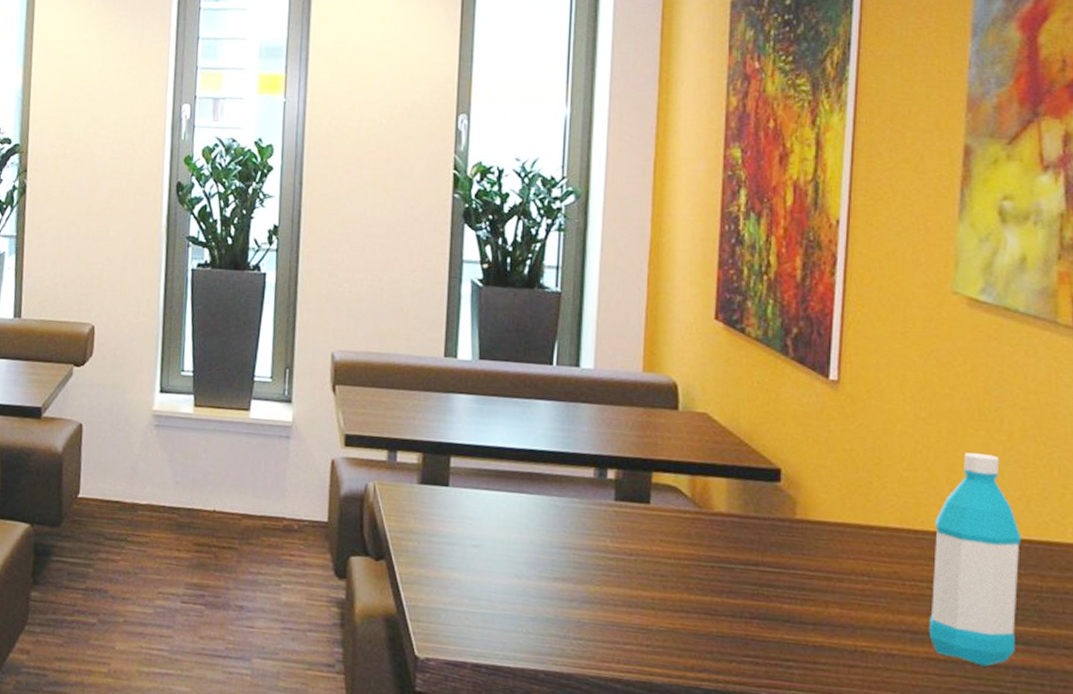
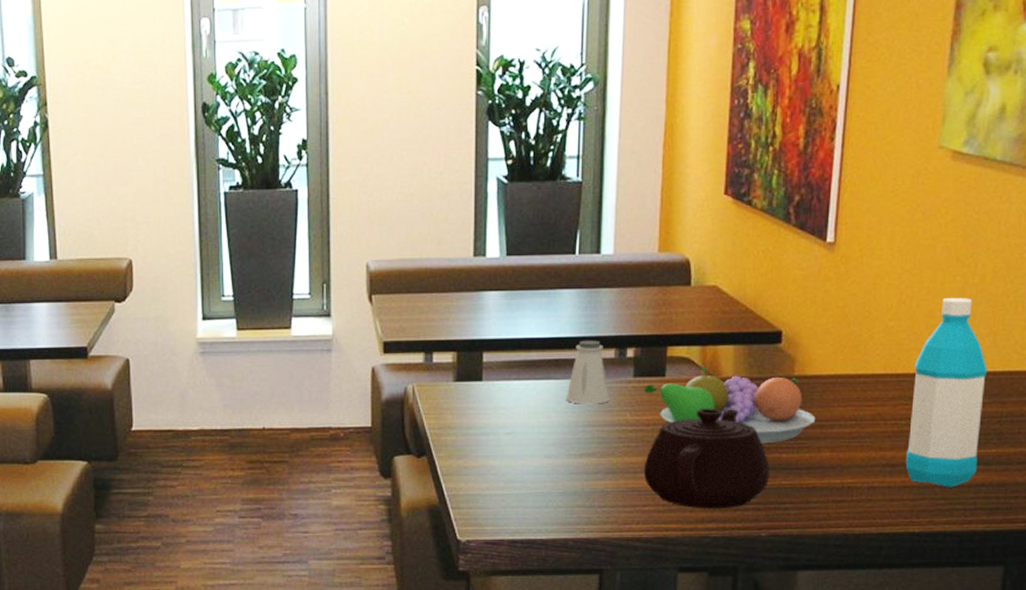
saltshaker: none [539,455,588,526] -> present [566,340,610,404]
teapot: none [625,543,769,659] -> present [643,408,769,509]
fruit bowl: none [626,495,822,591] -> present [644,364,816,444]

